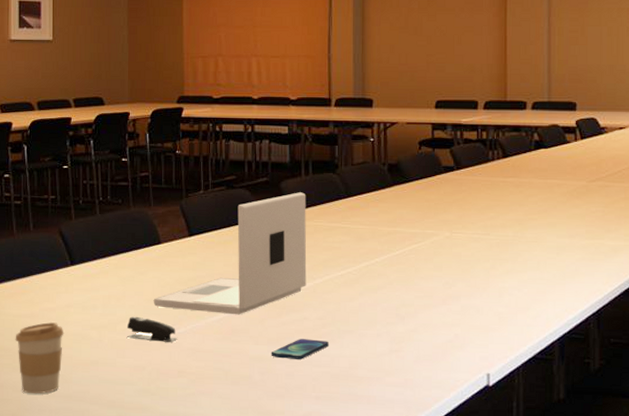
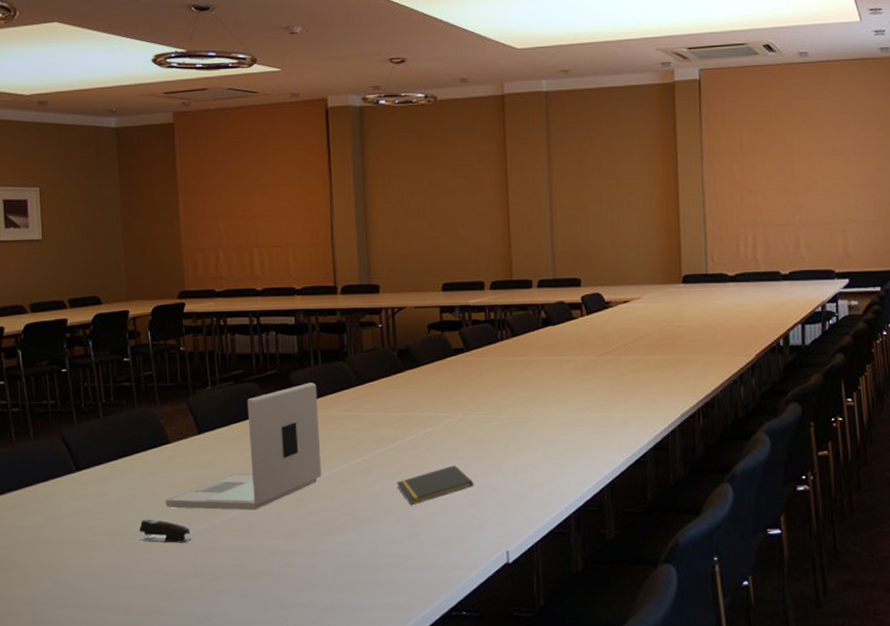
coffee cup: present [15,321,64,394] -> none [21,530,73,606]
smartphone: present [271,339,329,360] -> none [289,529,347,551]
notepad: none [380,283,457,321] -> present [396,465,474,506]

